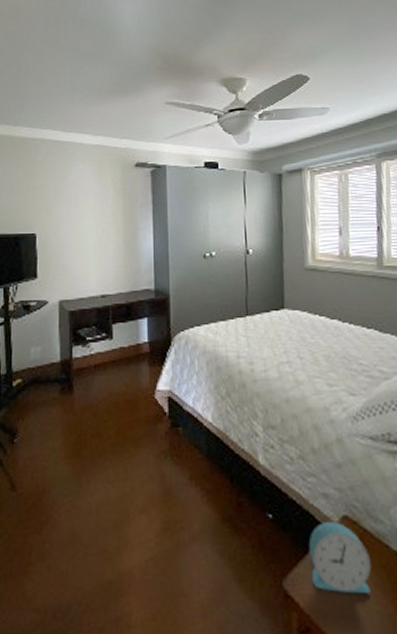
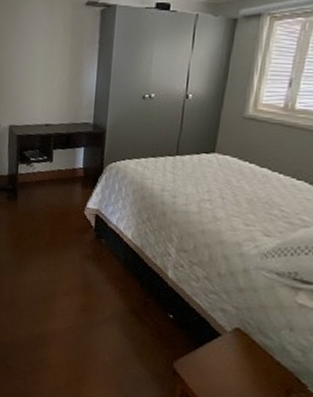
alarm clock: present [308,522,372,595] -> none [197,329,254,386]

